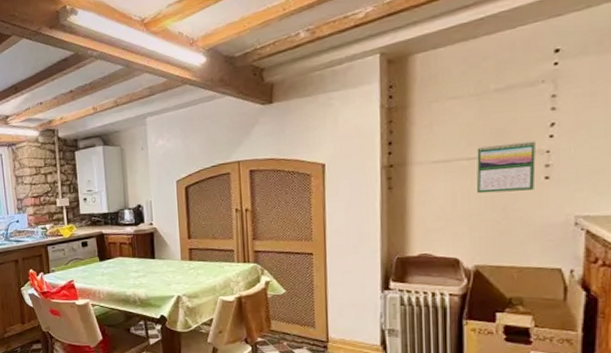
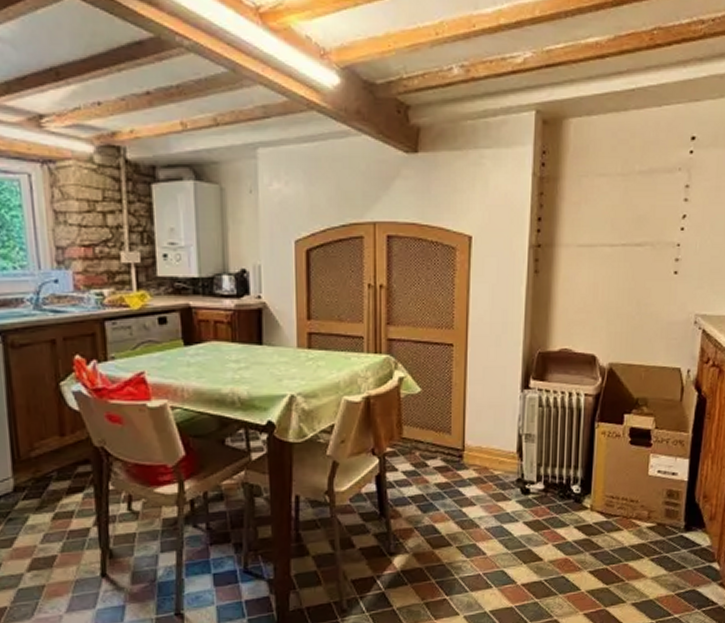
calendar: present [477,141,536,194] -> none [617,232,669,286]

